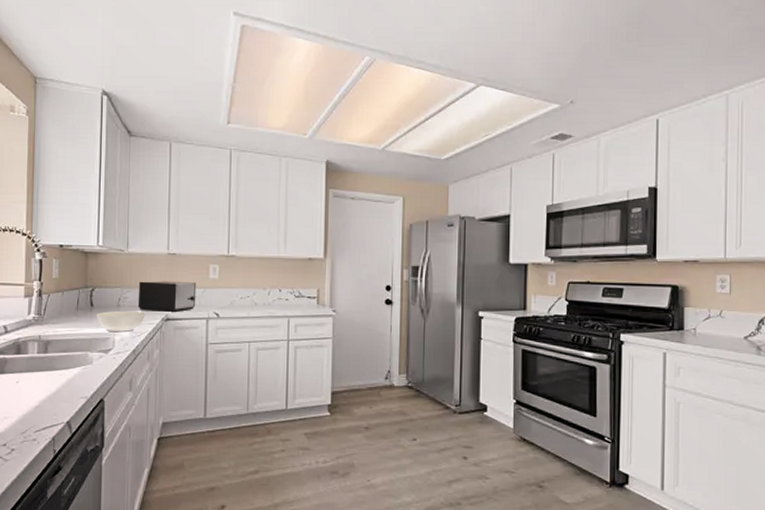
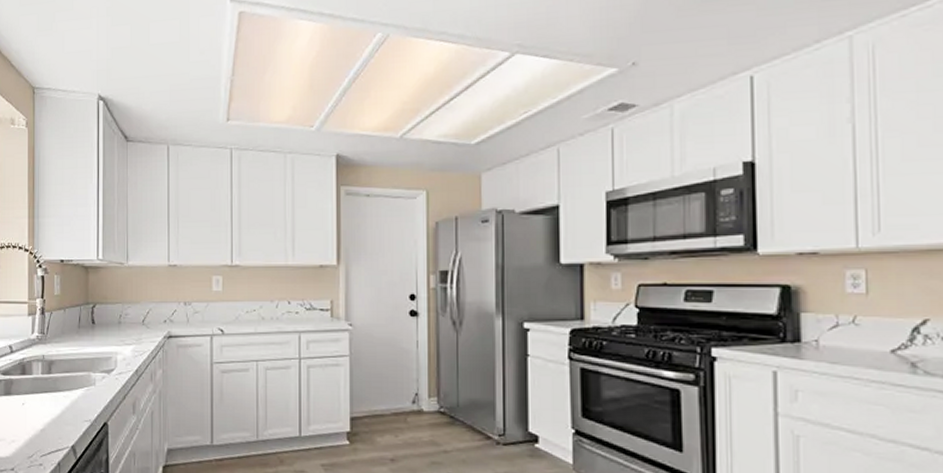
bowl: present [96,310,146,333] -> none [98,328,148,352]
toaster: present [137,280,197,312] -> none [139,295,199,328]

